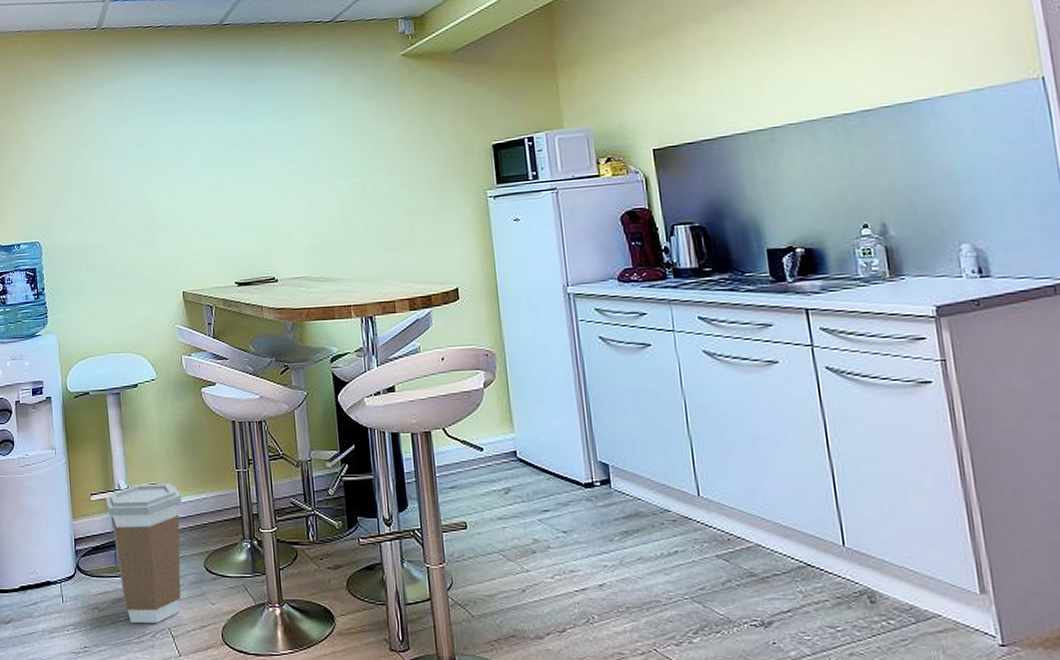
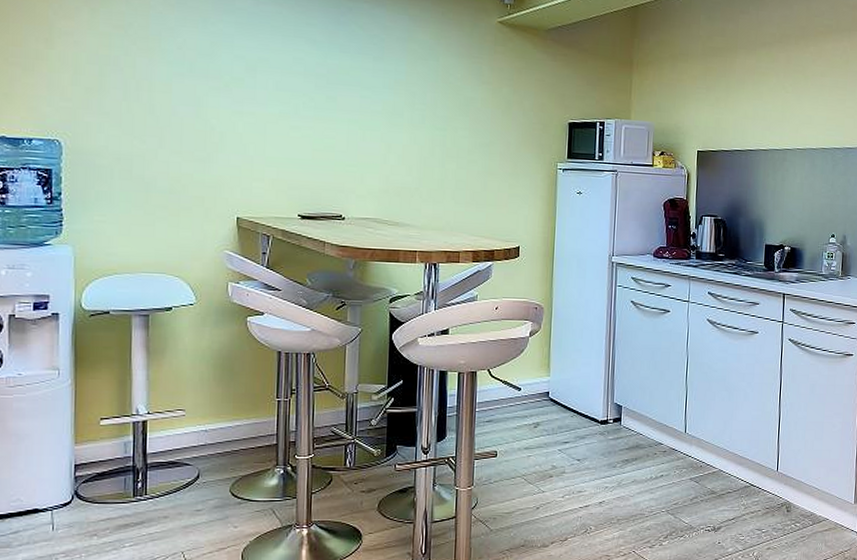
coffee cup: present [105,483,182,624] -> none [118,409,212,549]

